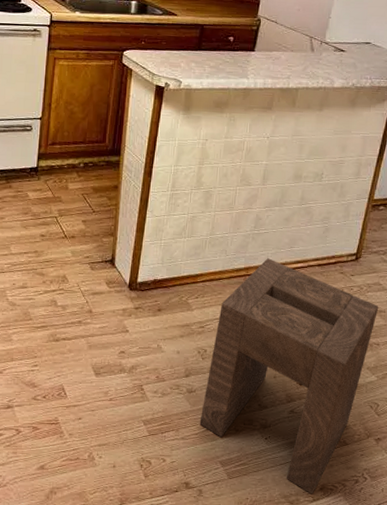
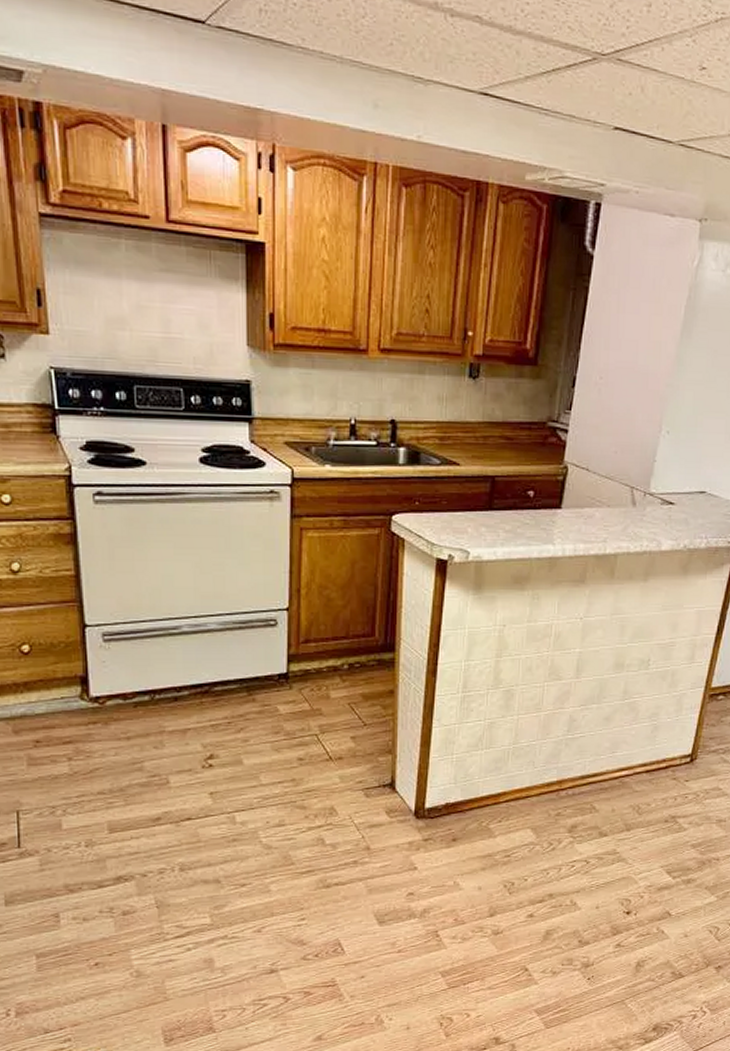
stool: present [199,258,379,495] -> none [509,767,718,1036]

